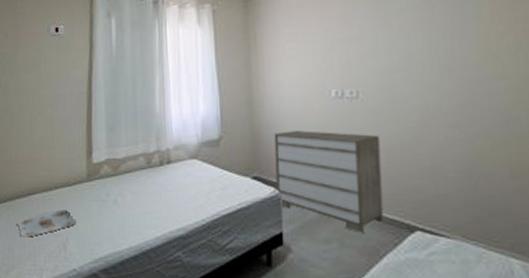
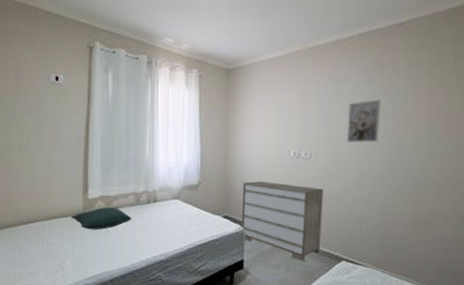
serving tray: present [17,210,76,237] -> none [18,236,72,258]
pillow: none [74,171,143,201] -> present [71,206,132,230]
wall art: none [401,17,447,75] -> present [347,99,381,143]

